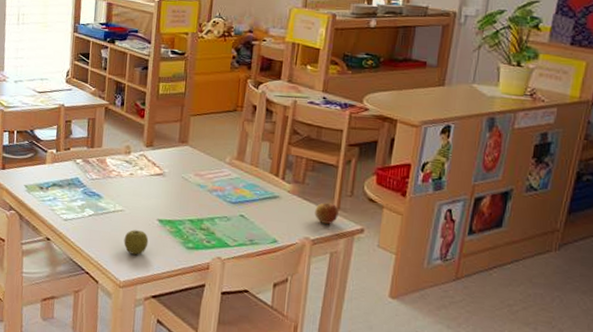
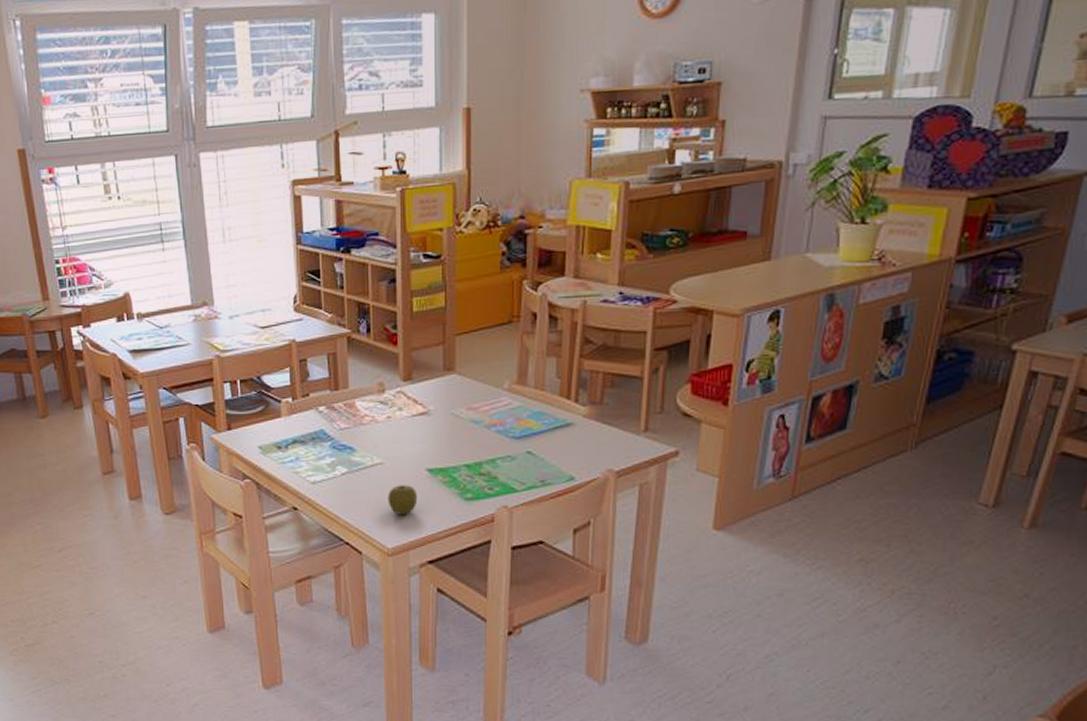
apple: present [315,202,339,224] -> none [618,424,647,450]

